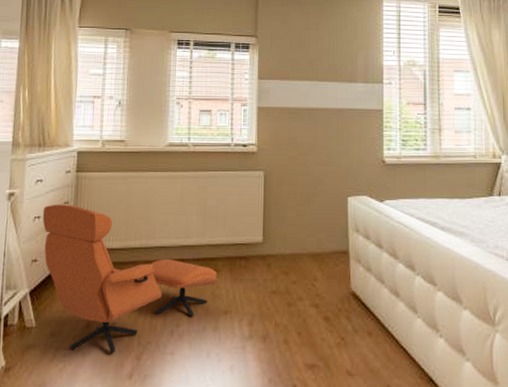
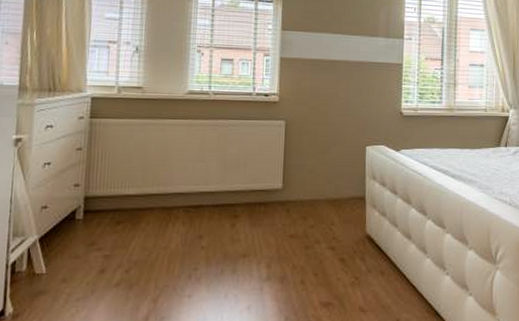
armchair: present [42,204,218,354] -> none [53,150,237,298]

